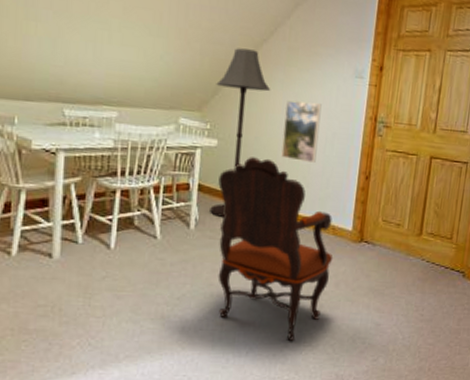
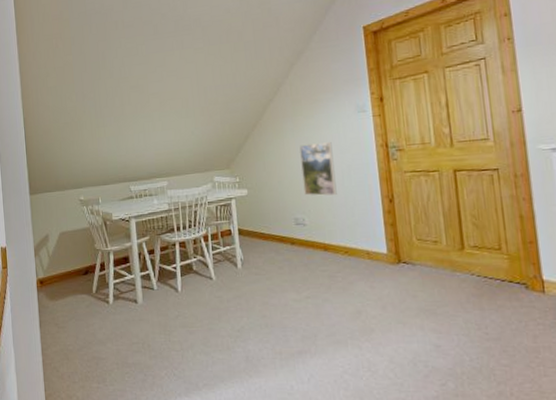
floor lamp: present [210,48,271,217] -> none [238,110,284,255]
armchair: present [218,157,333,341] -> none [254,198,375,366]

